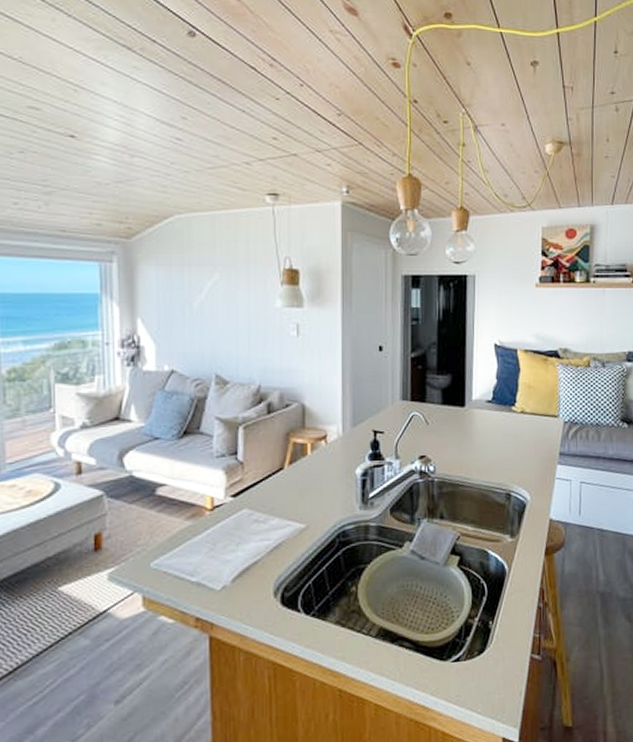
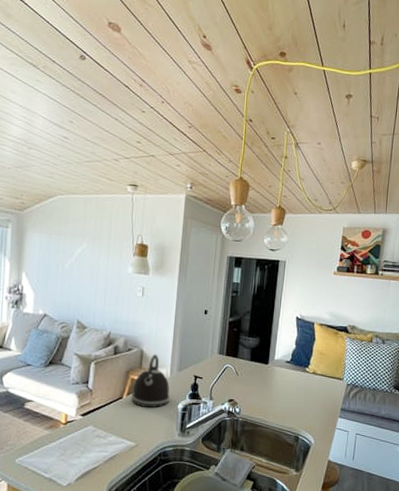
kettle: none [294,408,344,477] -> present [131,354,170,408]

